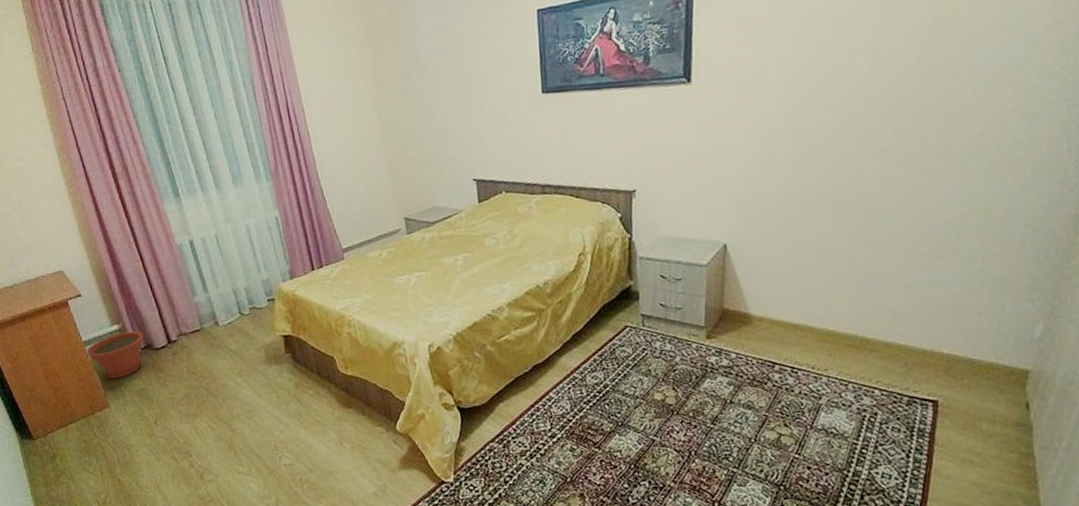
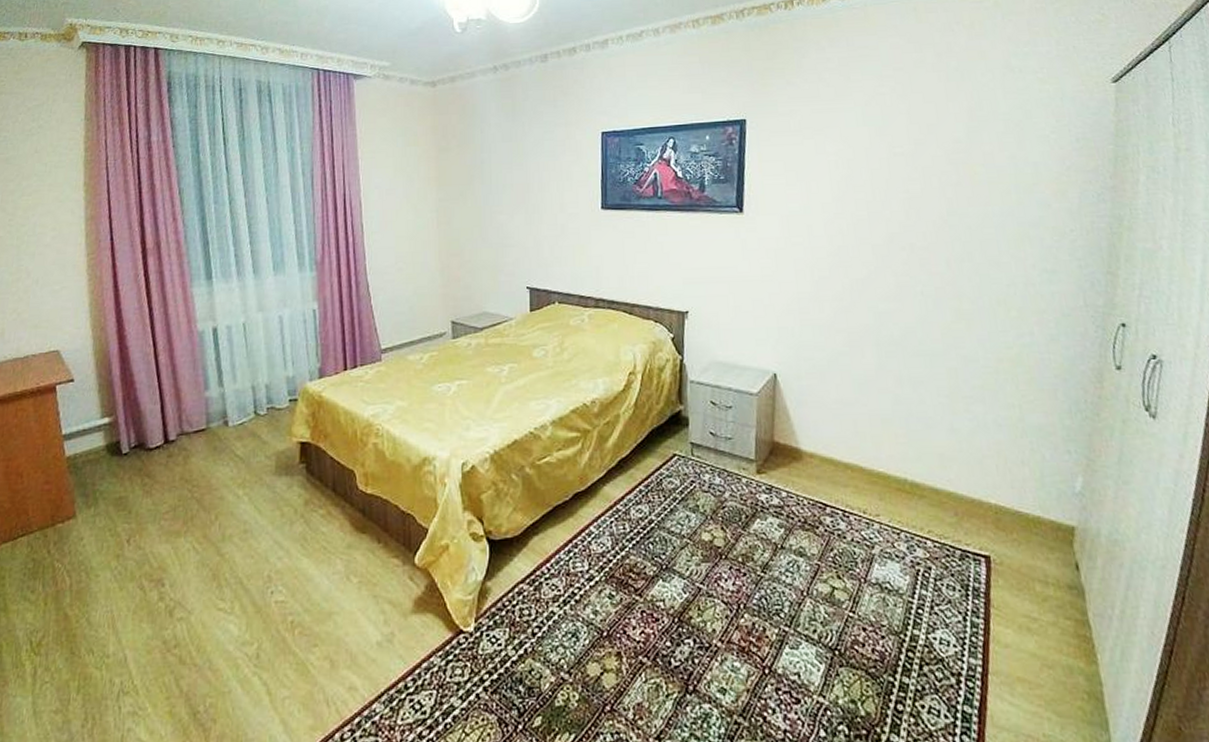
plant pot: present [85,331,144,379] -> none [62,427,137,483]

